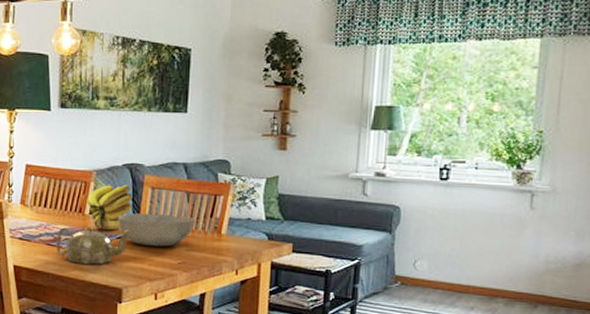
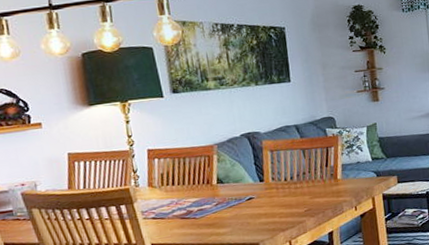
teapot: present [56,226,133,265] -> none [189,191,260,230]
banana: present [87,184,132,231] -> none [212,151,256,195]
bowl: present [117,212,195,247] -> none [244,169,314,202]

